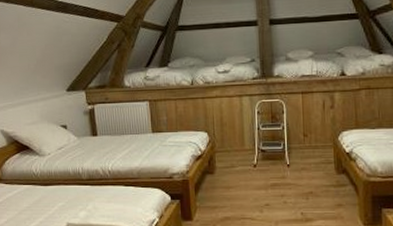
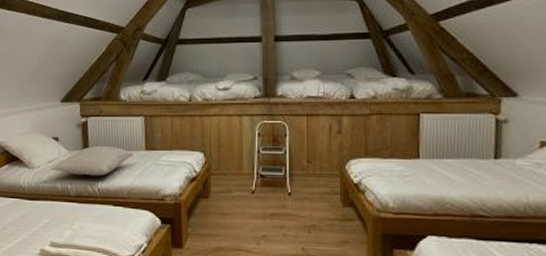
pillow: none [61,130,141,160] -> present [50,145,133,176]

